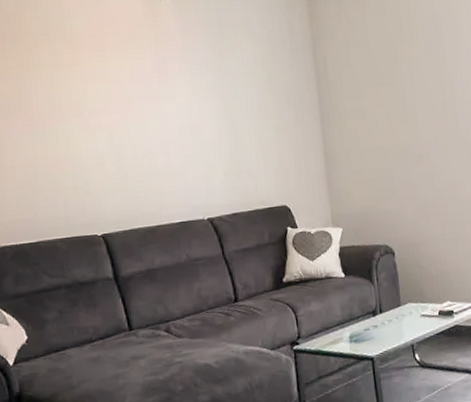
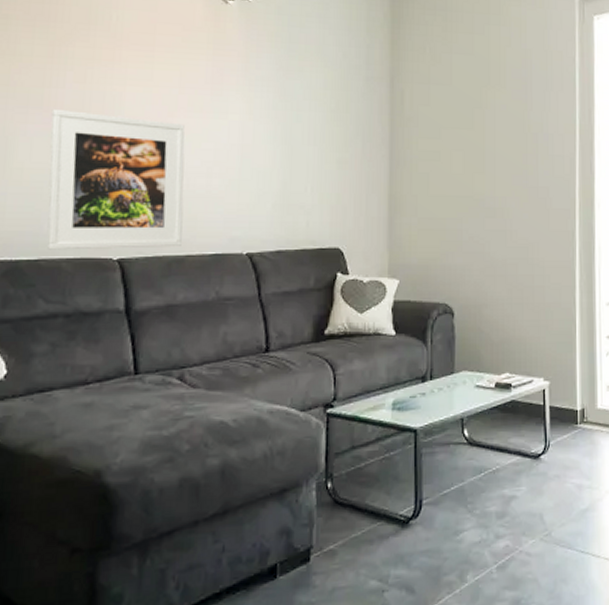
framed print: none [29,111,152,233] -> present [47,108,185,250]

